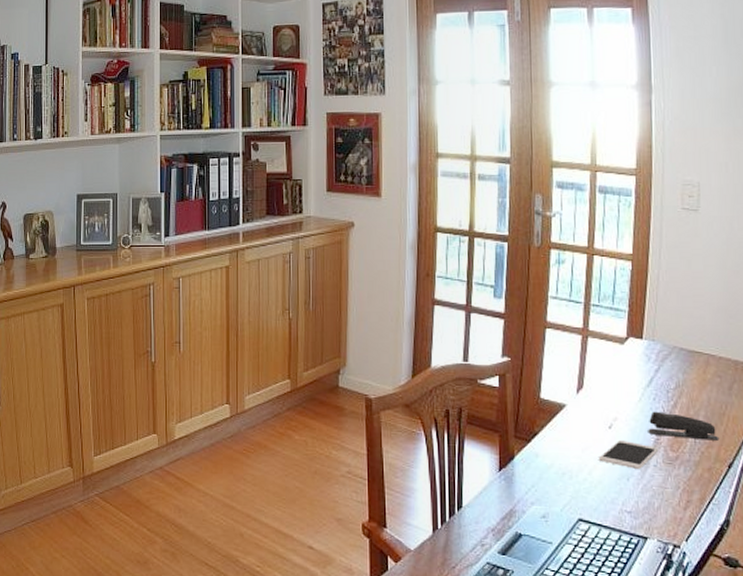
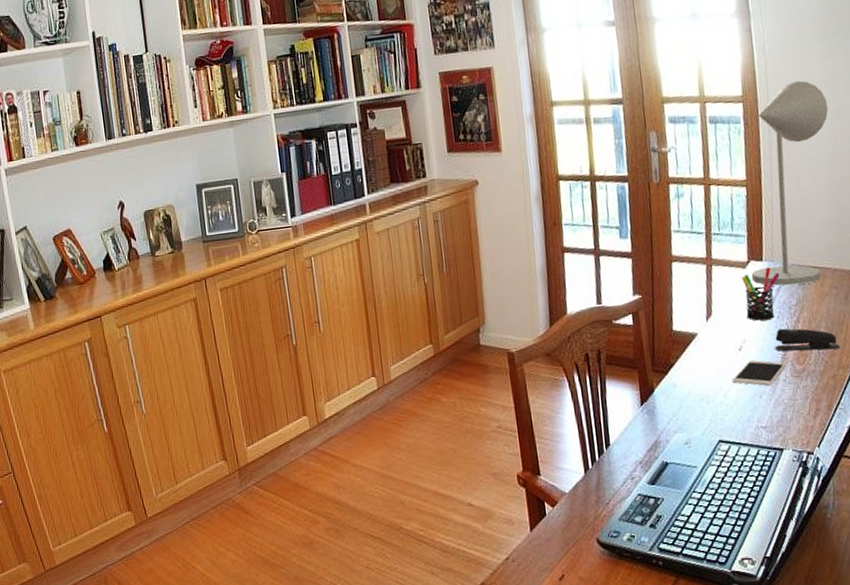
pen holder: none [619,346,660,400] -> present [742,267,780,321]
desk lamp: none [629,160,727,368] -> present [751,80,829,286]

